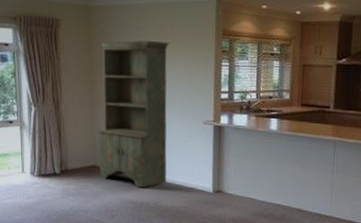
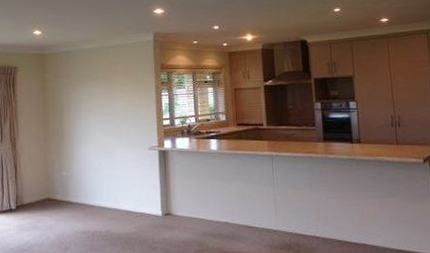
bookshelf: present [98,40,170,188] -> none [51,78,117,217]

